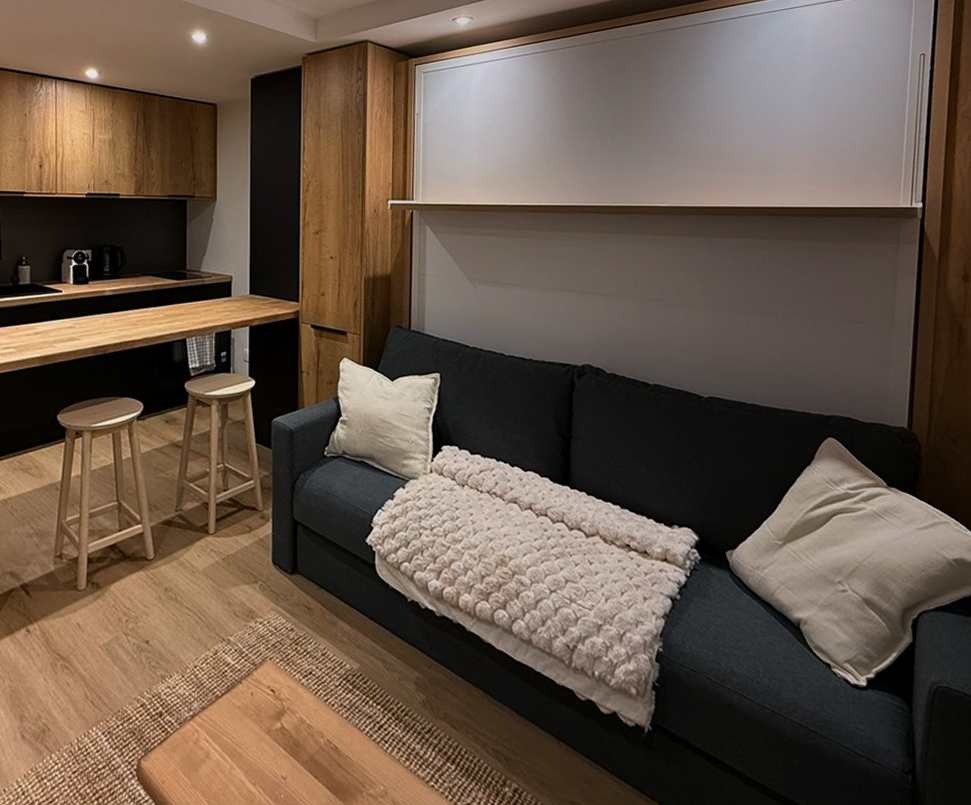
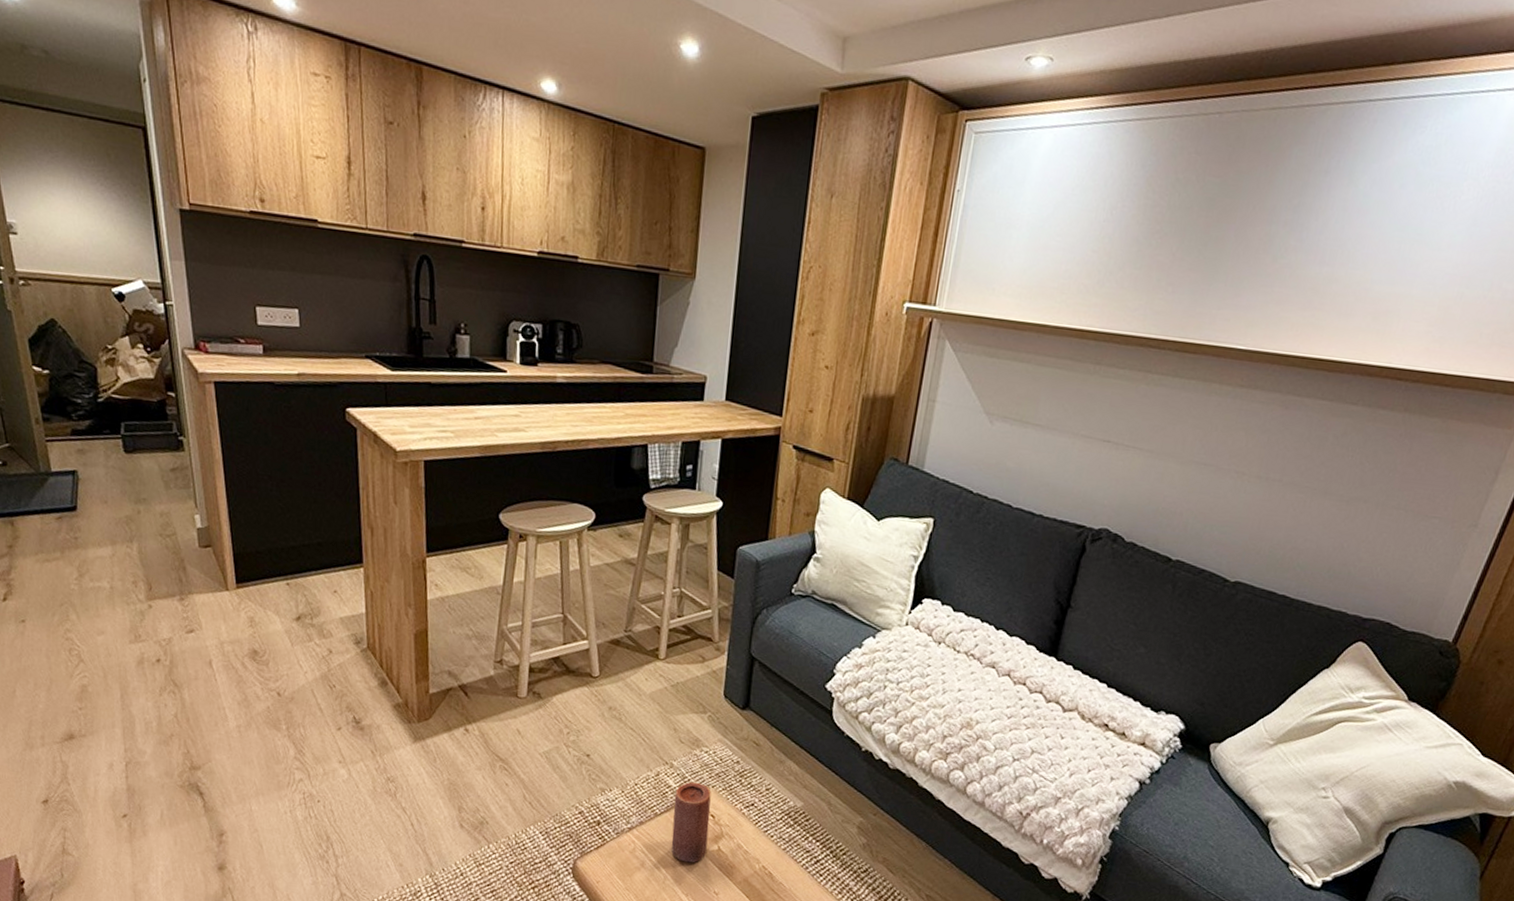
candle: none [234,656,270,747] -> present [671,781,711,863]

